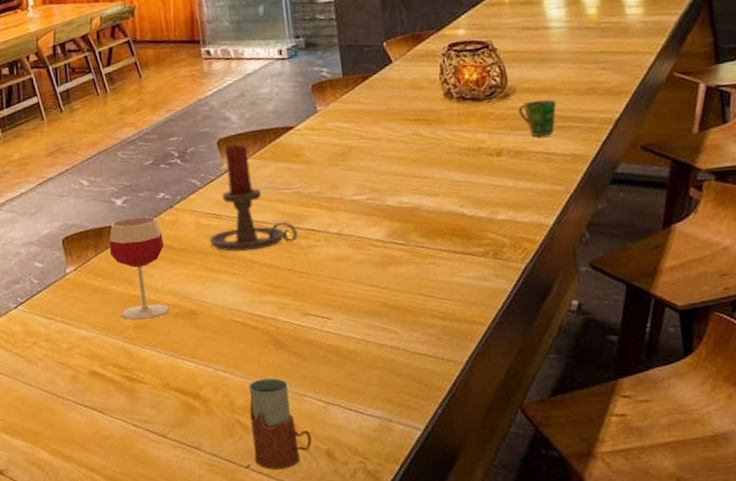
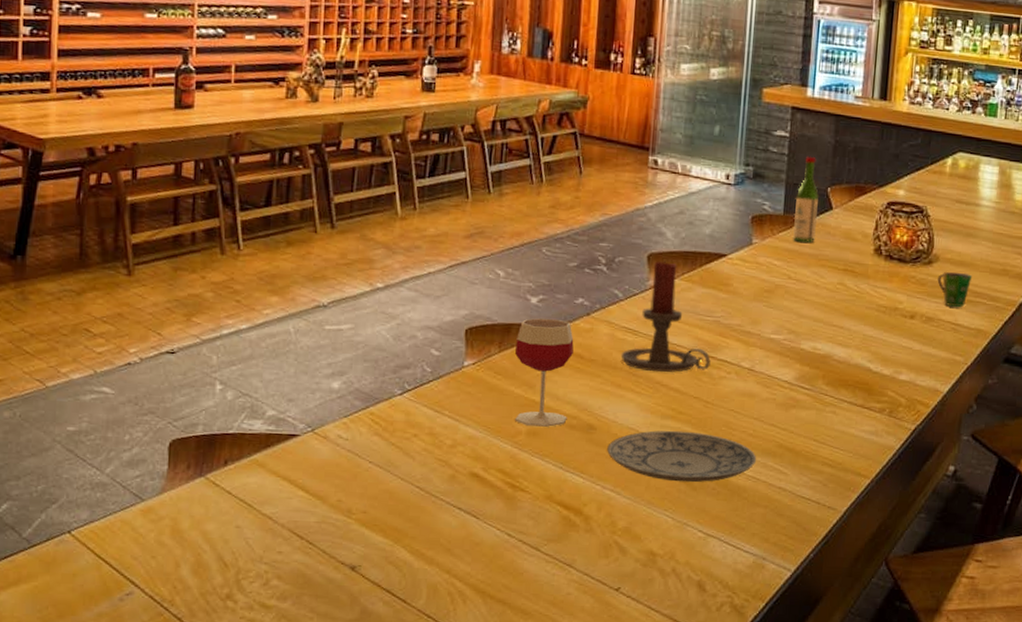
plate: none [212,303,363,355] -> present [607,430,757,483]
drinking glass: present [248,378,312,470] -> none [625,503,686,596]
wine bottle: none [352,15,380,101] -> present [793,156,820,243]

